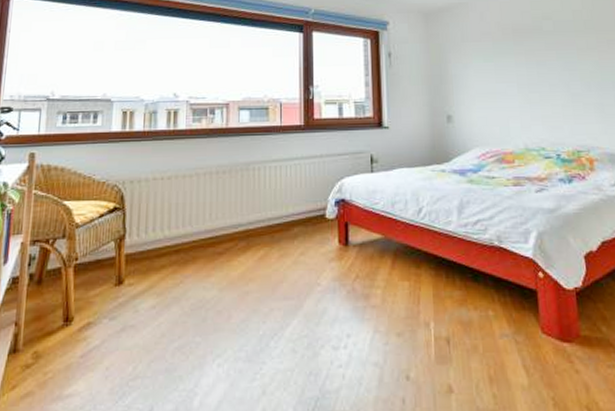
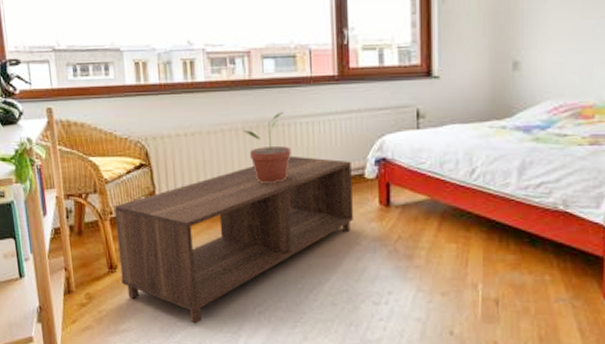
coffee table: none [75,197,314,383] -> present [115,155,353,324]
potted plant: none [217,156,260,225] -> present [243,111,291,183]

